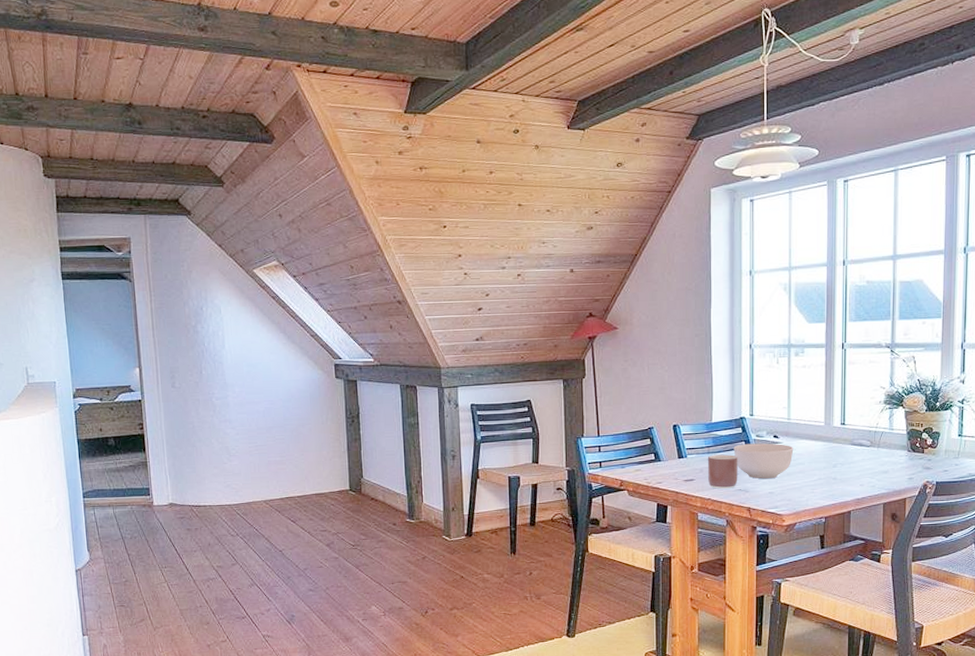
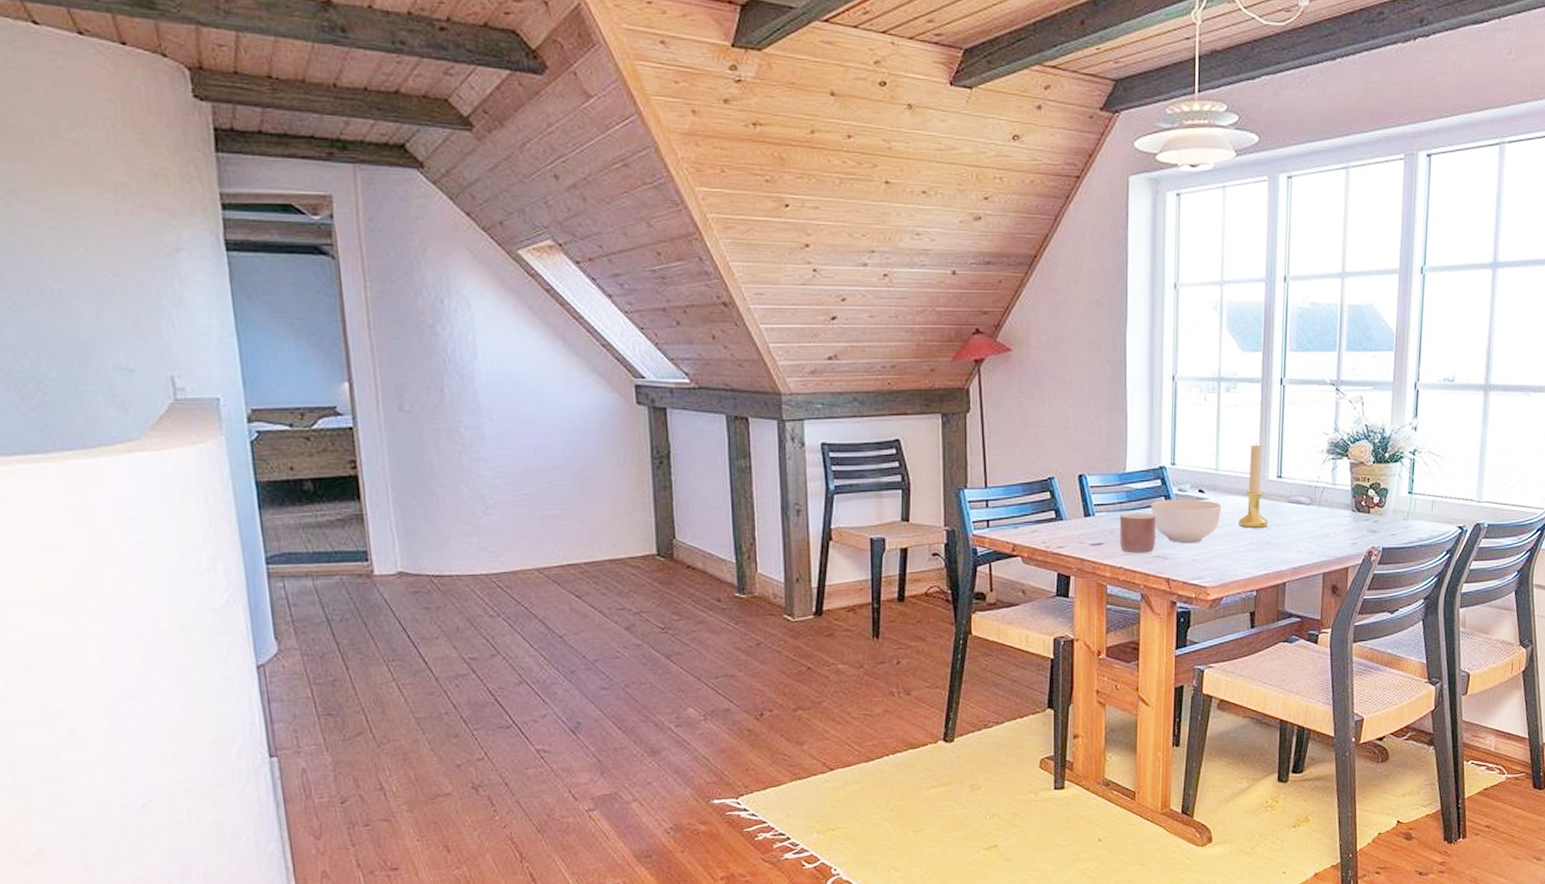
candle holder: none [807,396,834,466] -> present [1237,443,1268,528]

